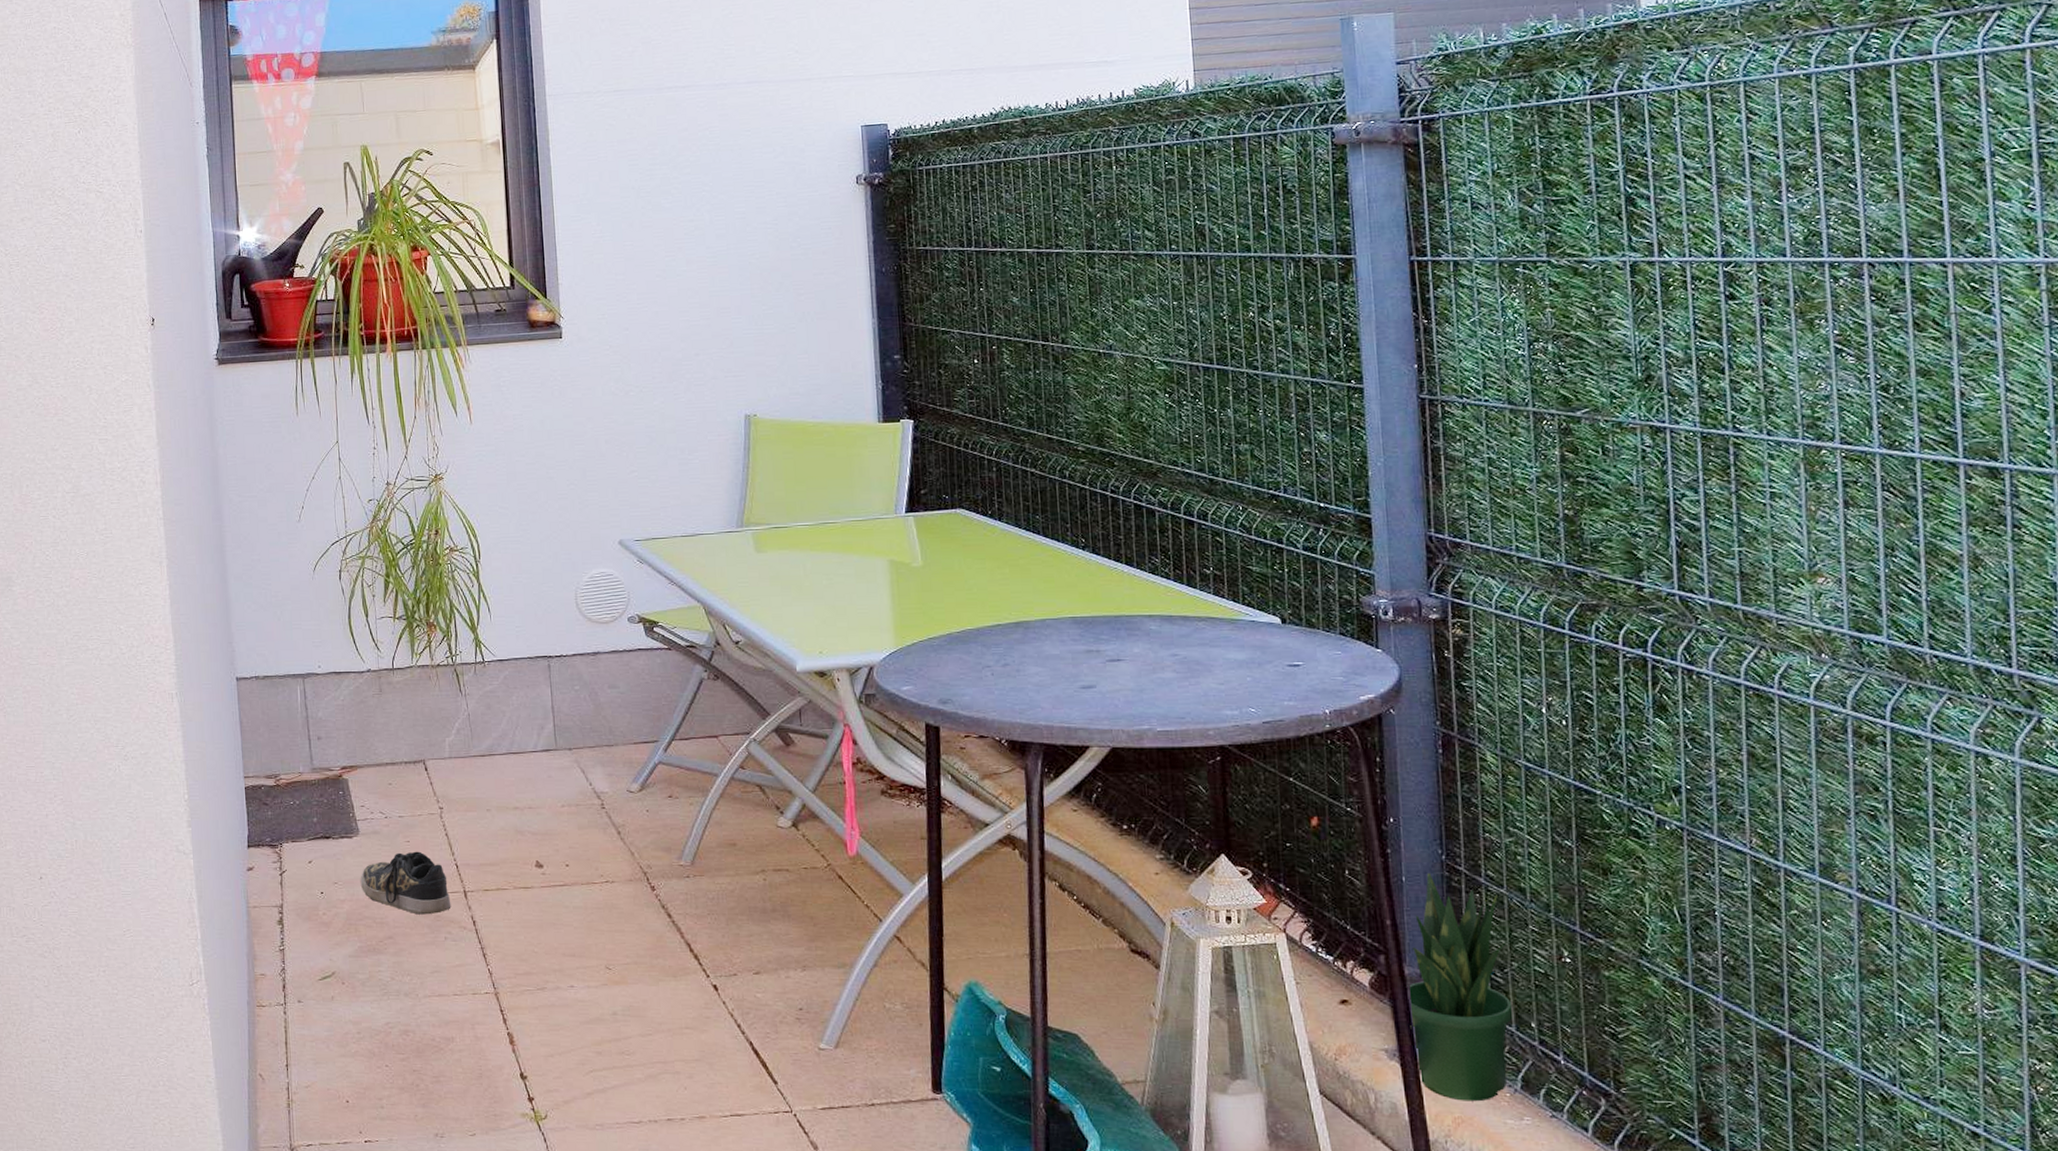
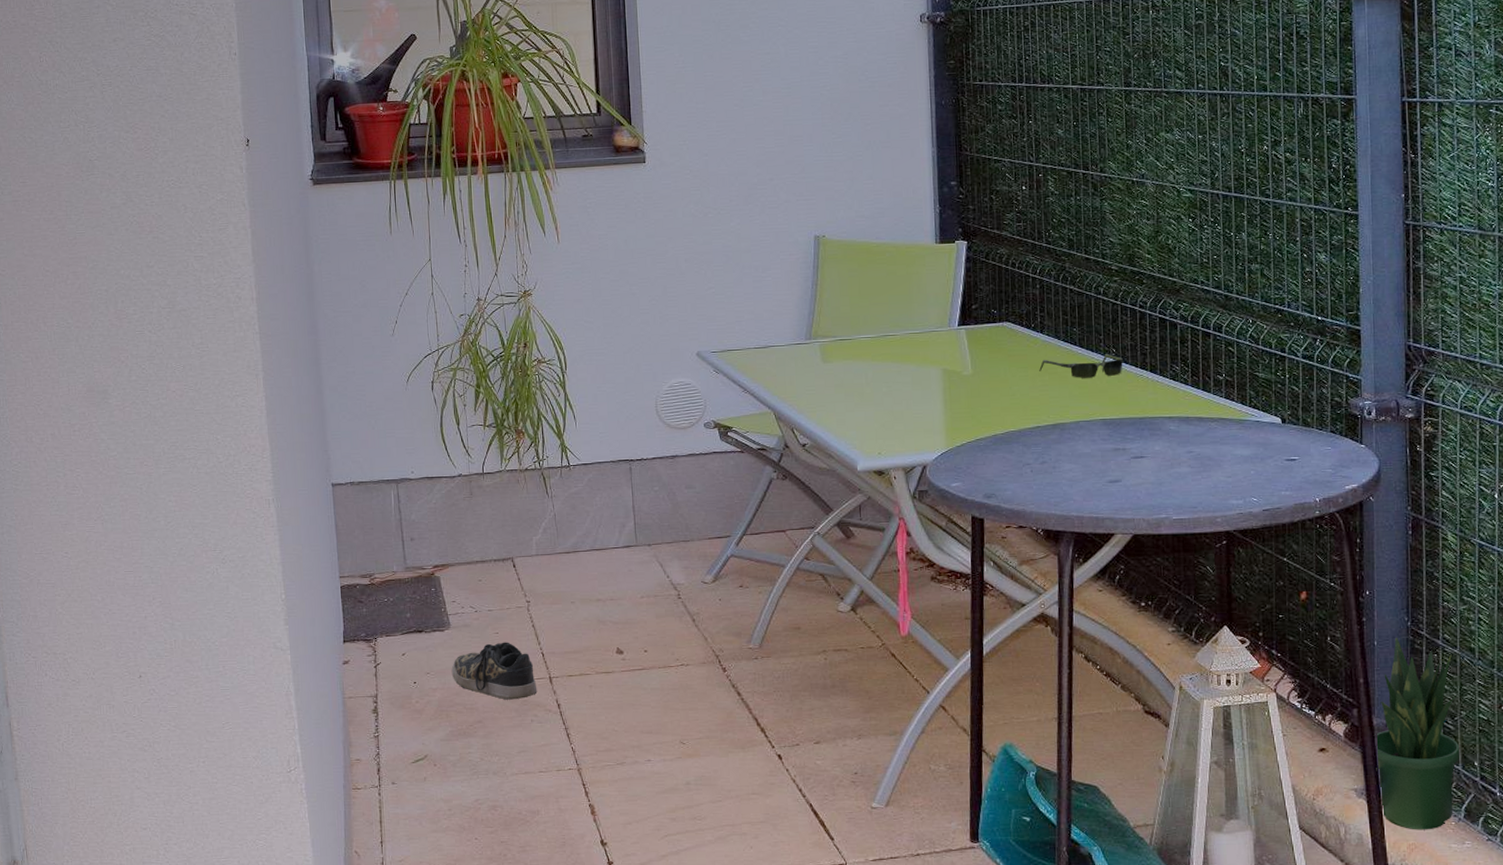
sunglasses: none [998,544,1095,571] -> present [1039,354,1124,378]

